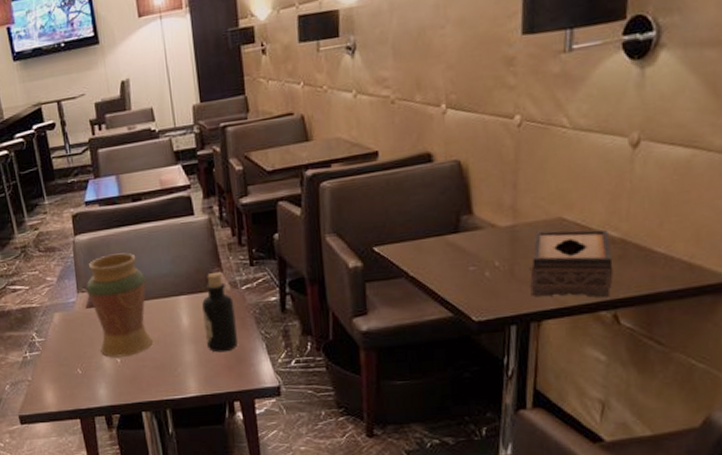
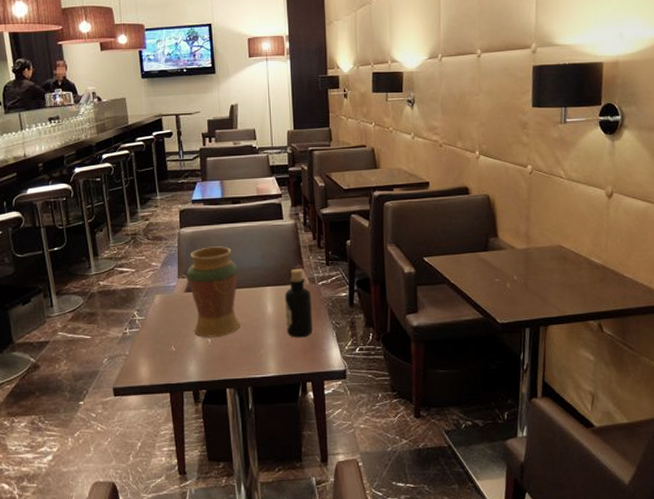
tissue box: present [530,229,614,298] -> none [539,254,598,310]

